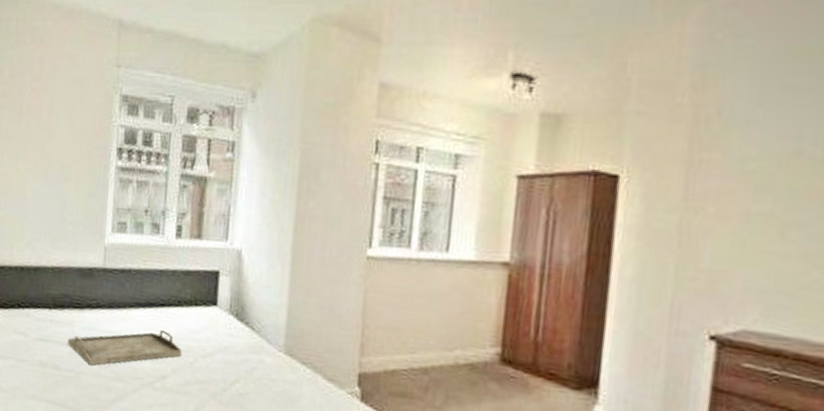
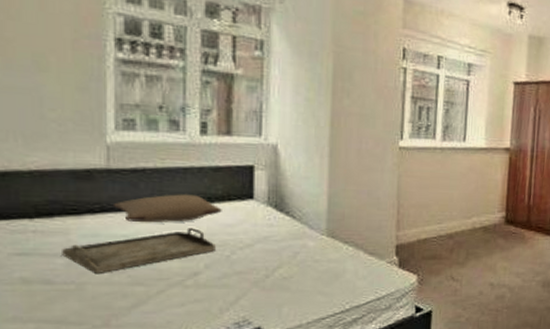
pillow: none [105,295,189,323] -> present [112,194,222,223]

